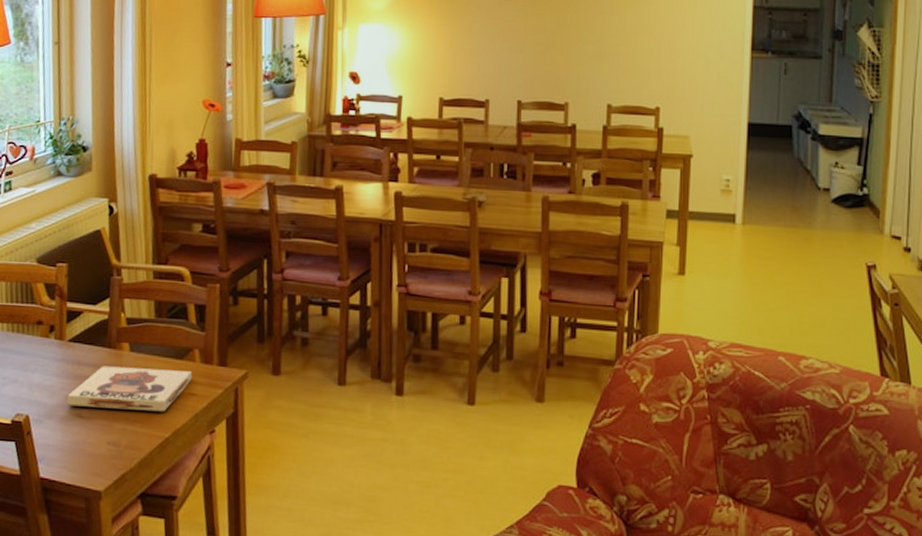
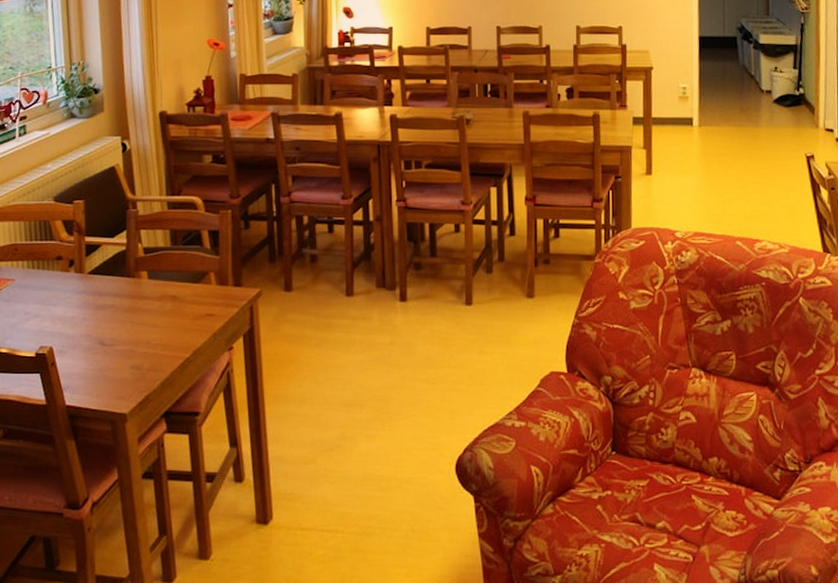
board game: present [67,366,193,412] -> none [89,294,209,335]

